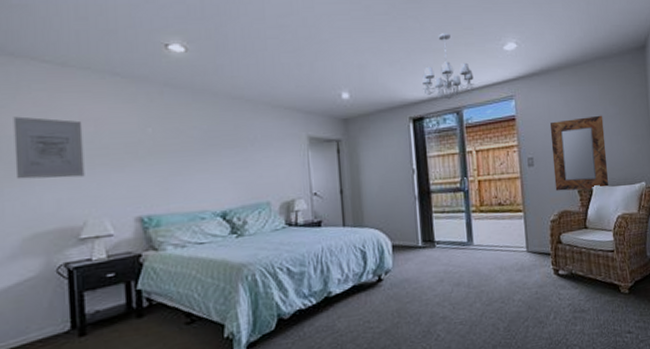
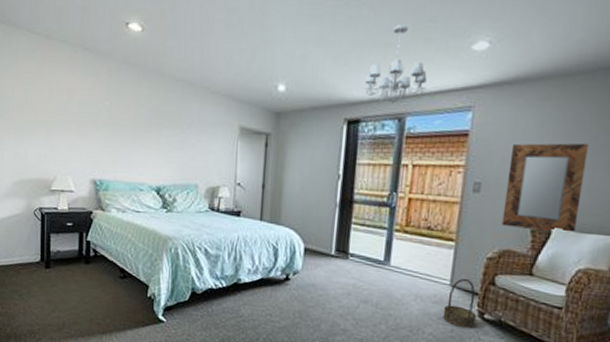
wall art: present [13,116,85,180] -> none [11,80,59,138]
basket: none [526,242,554,288] -> present [442,278,476,329]

